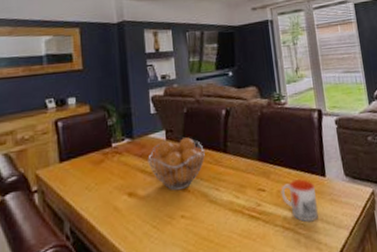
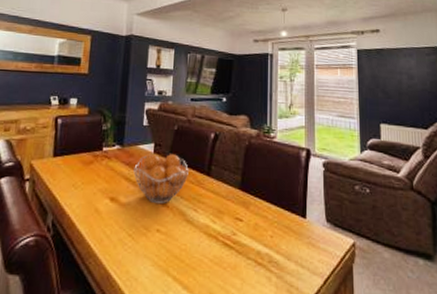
mug: present [281,179,318,223] -> none [258,216,293,262]

